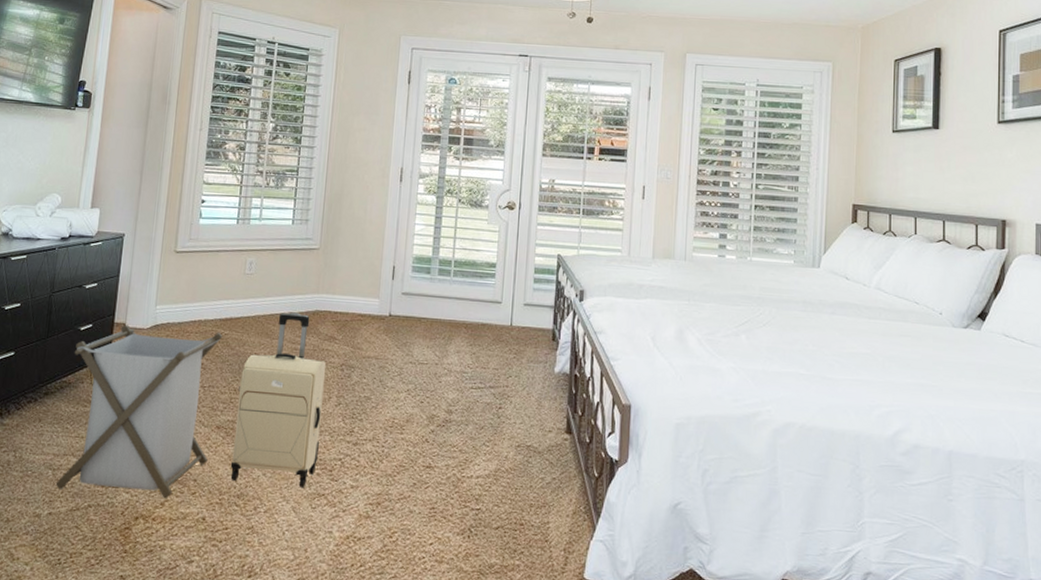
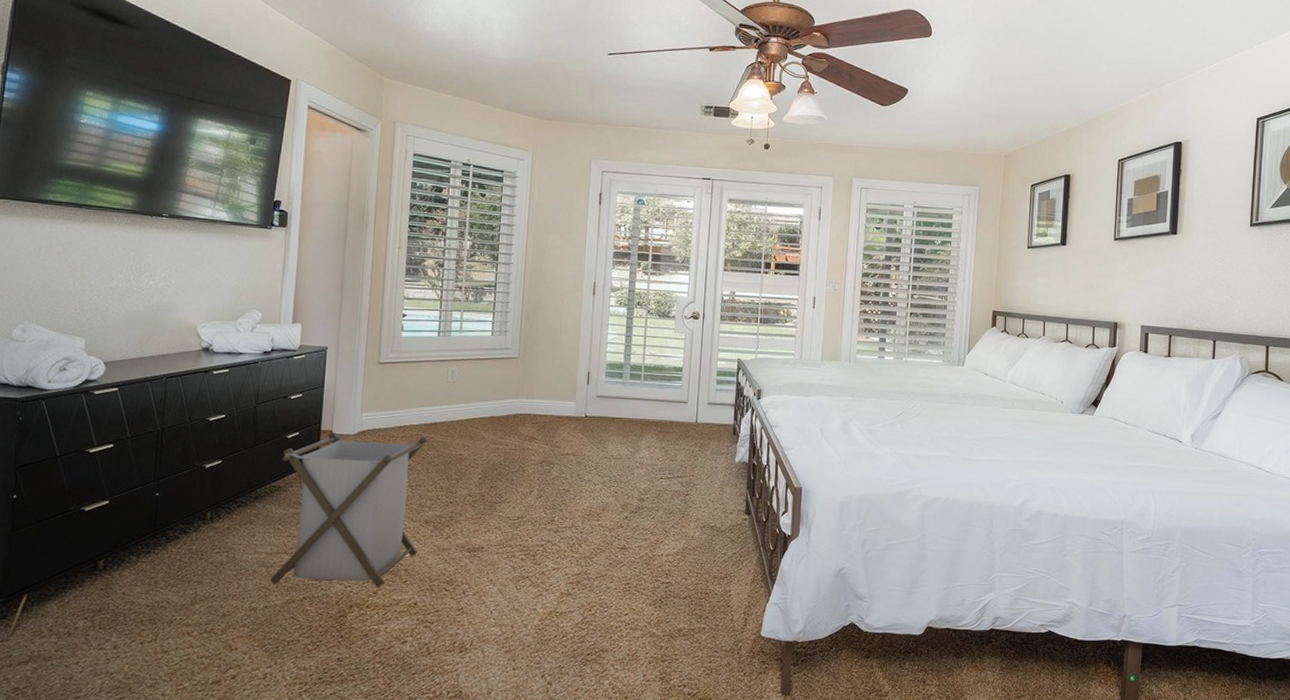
suitcase: present [230,312,327,489] -> none [439,416,528,573]

